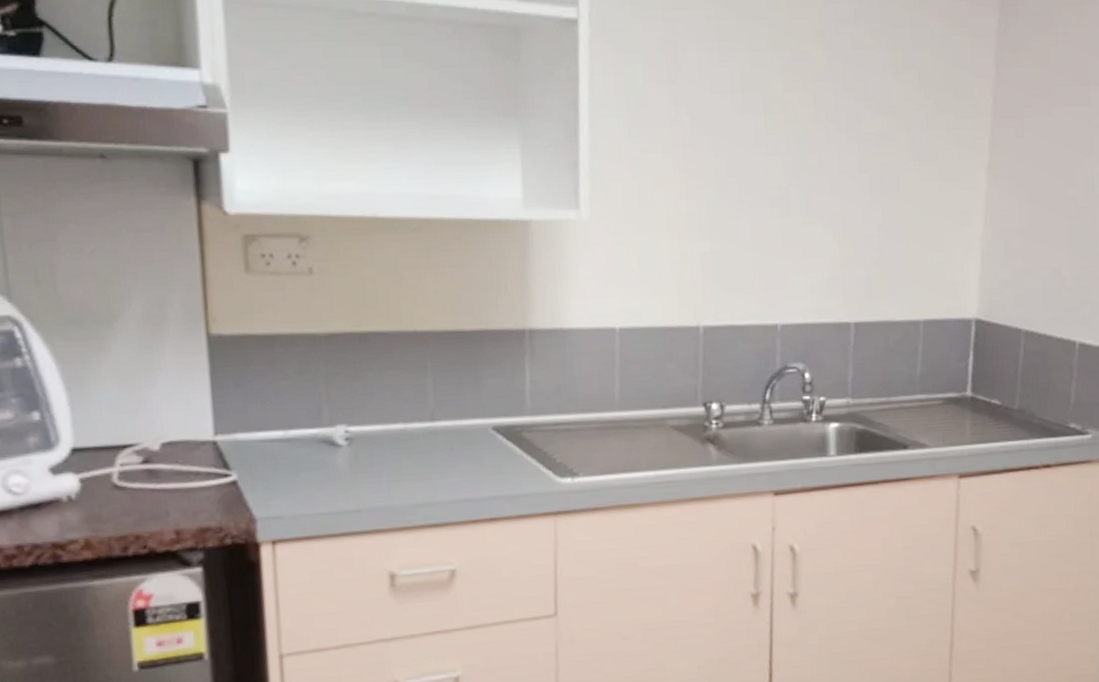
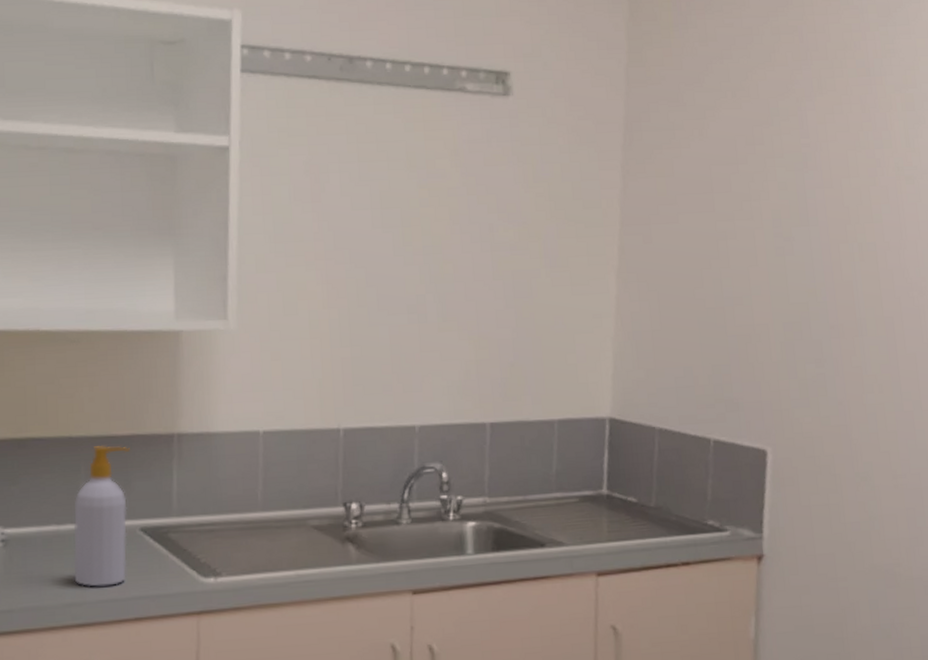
soap bottle: none [422,341,480,487] -> present [73,446,130,587]

